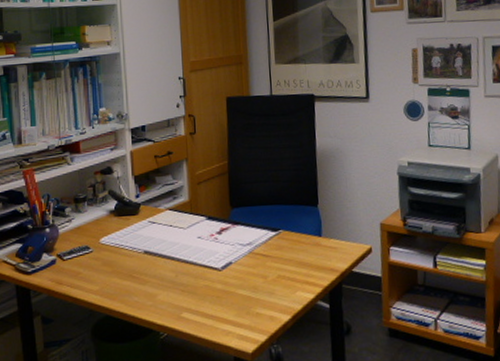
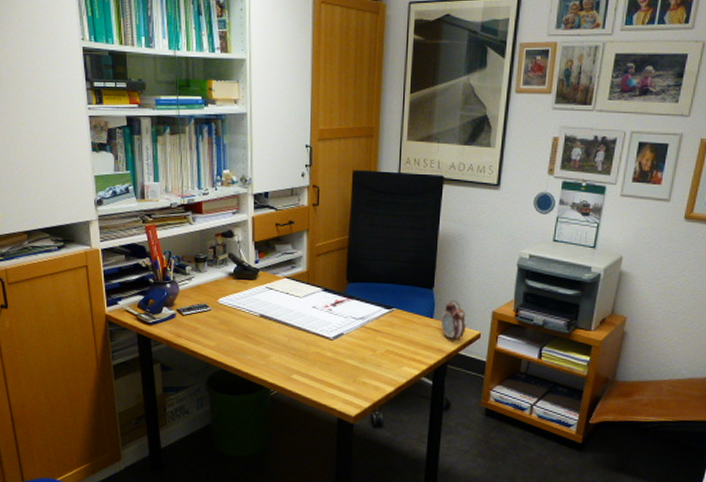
alarm clock: none [329,215,357,260] -> present [440,300,467,343]

